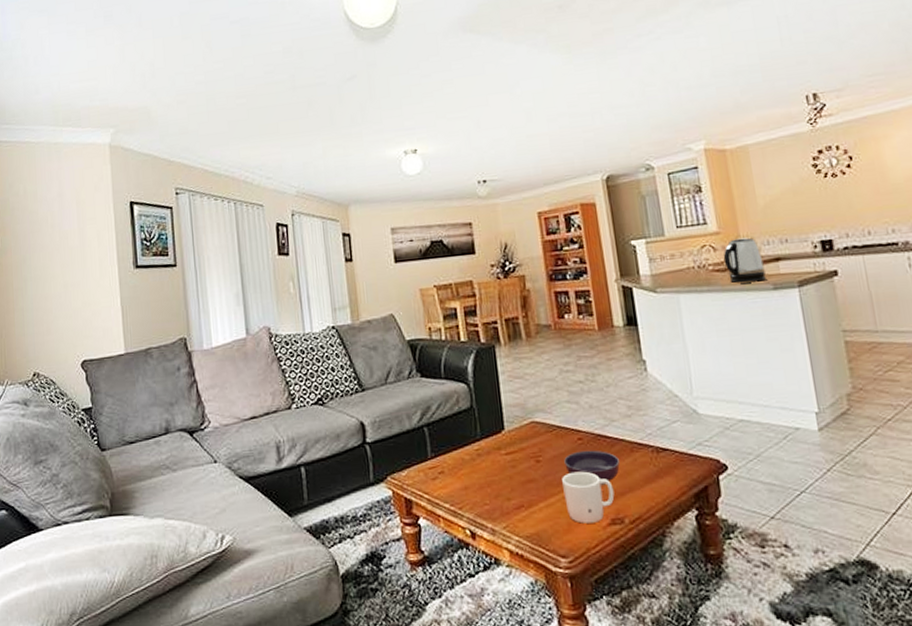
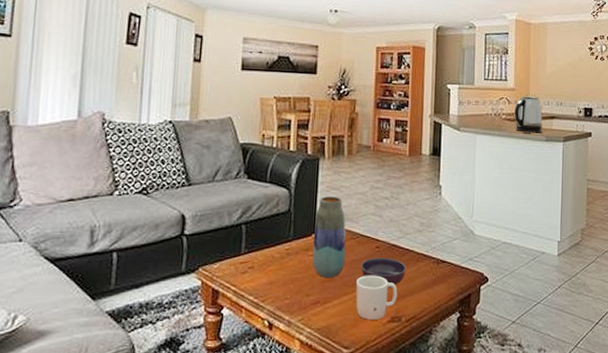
vase: none [501,386,546,479] -> present [312,197,347,279]

